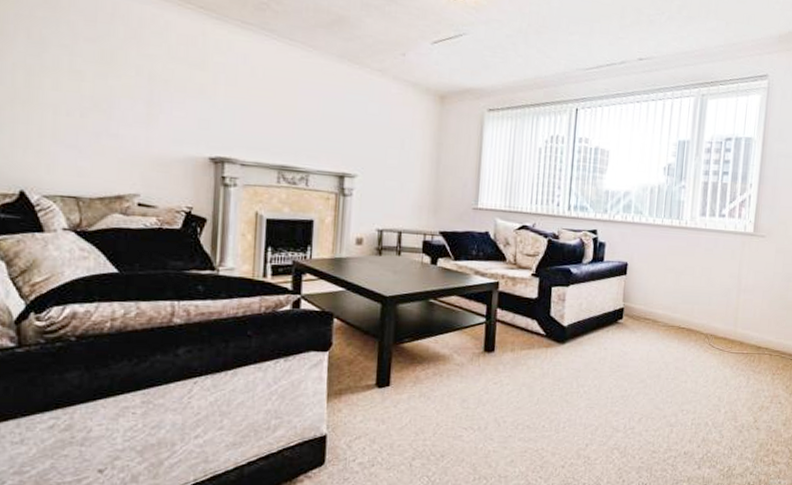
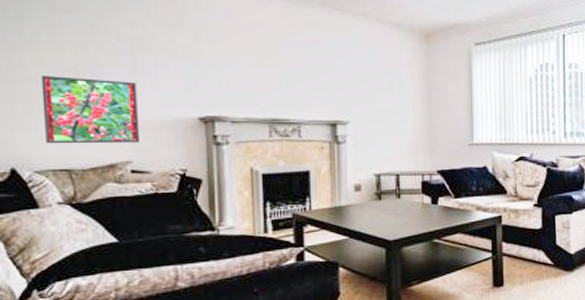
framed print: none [56,101,151,177] -> present [41,75,140,144]

